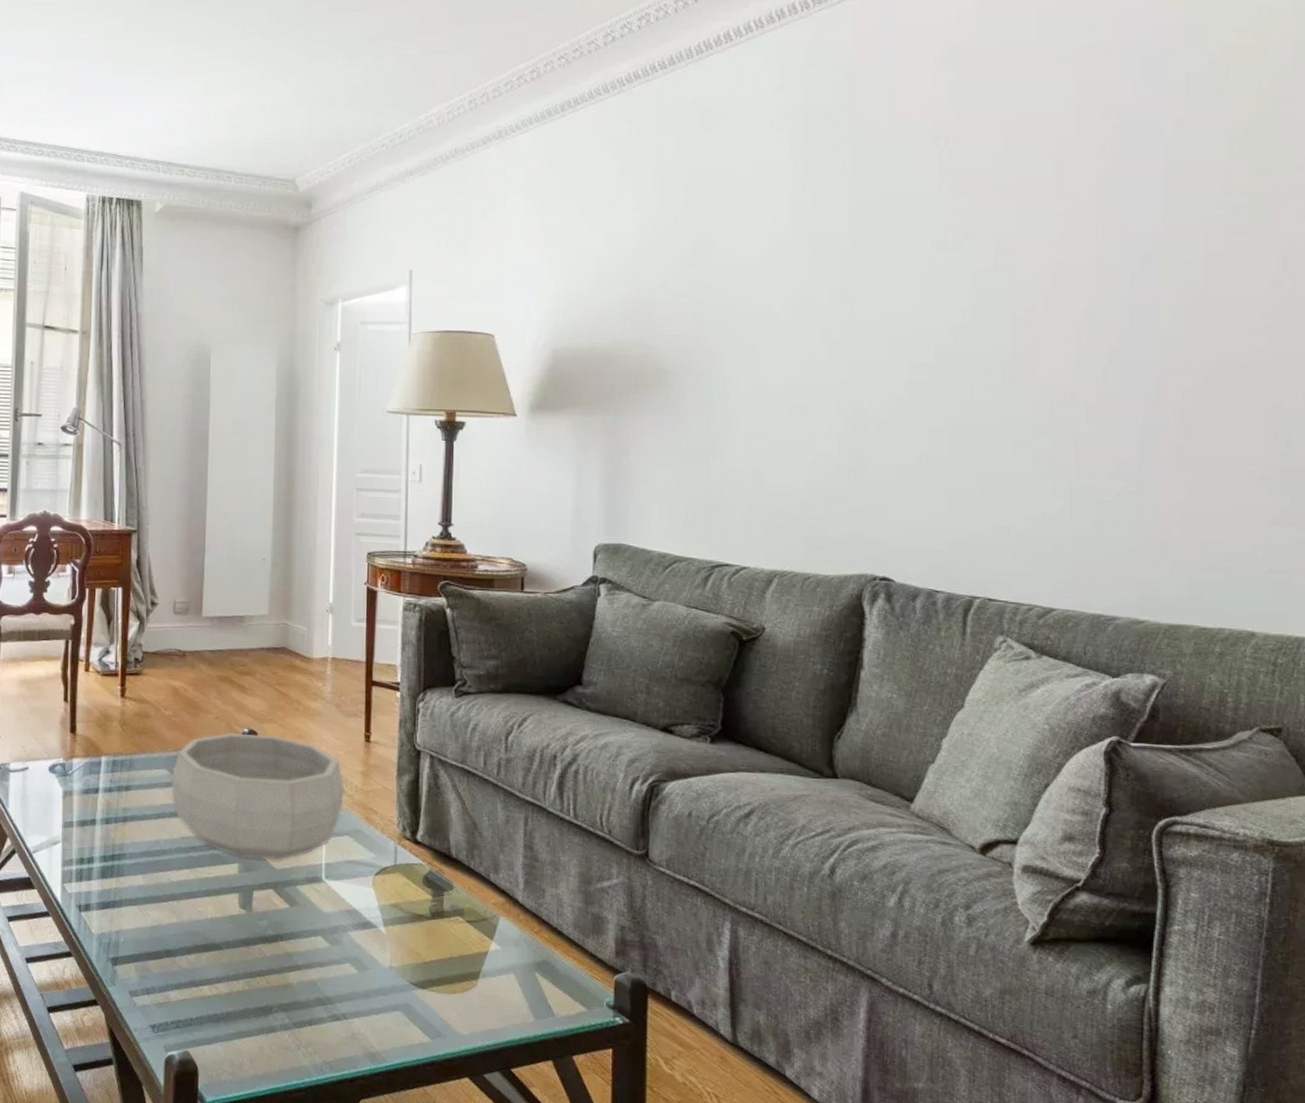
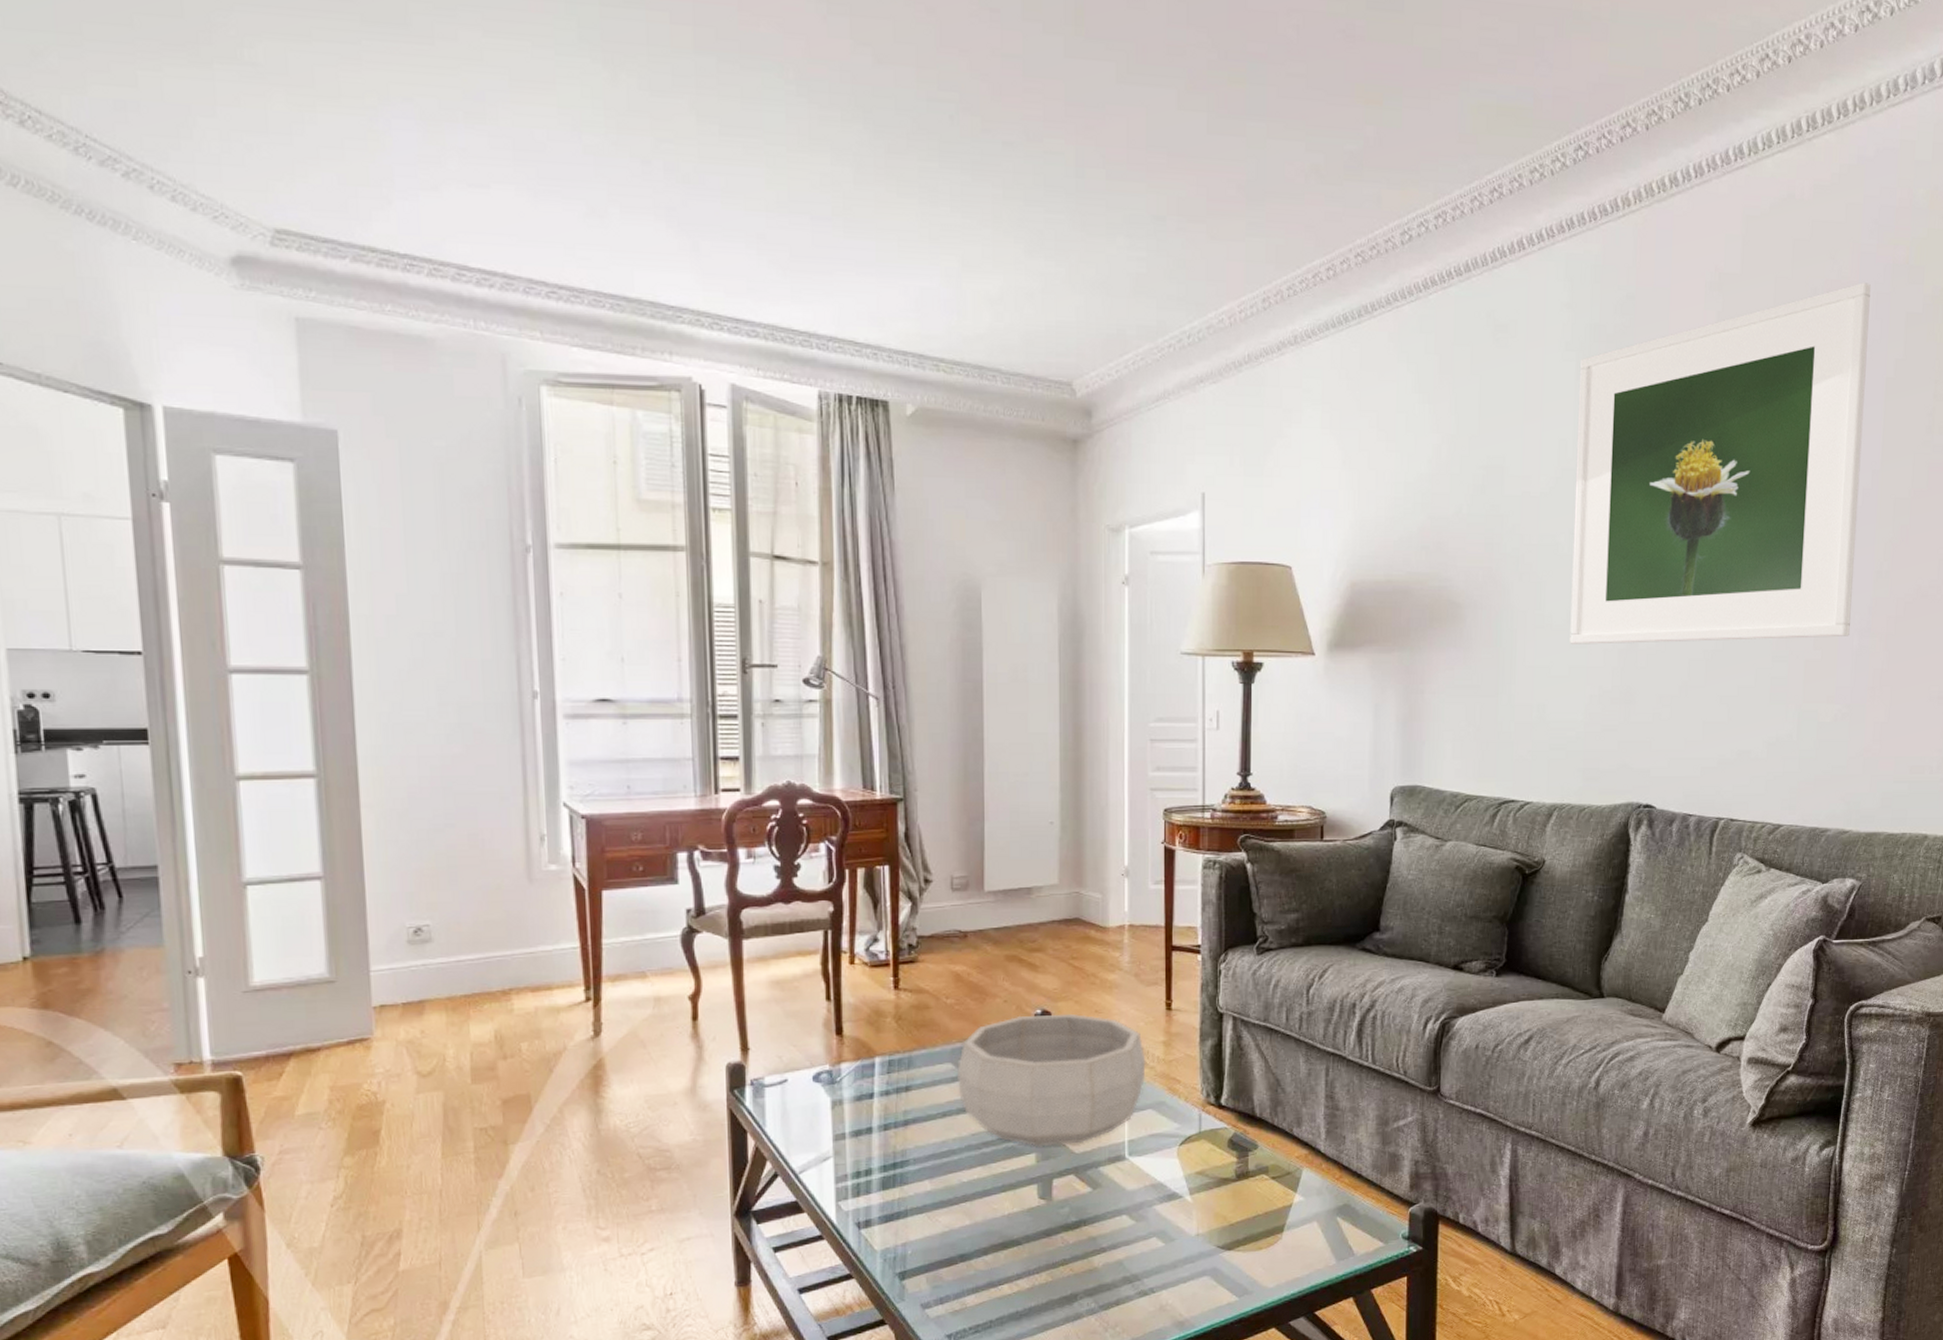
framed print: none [789,46,1138,412] -> present [1570,282,1871,644]

